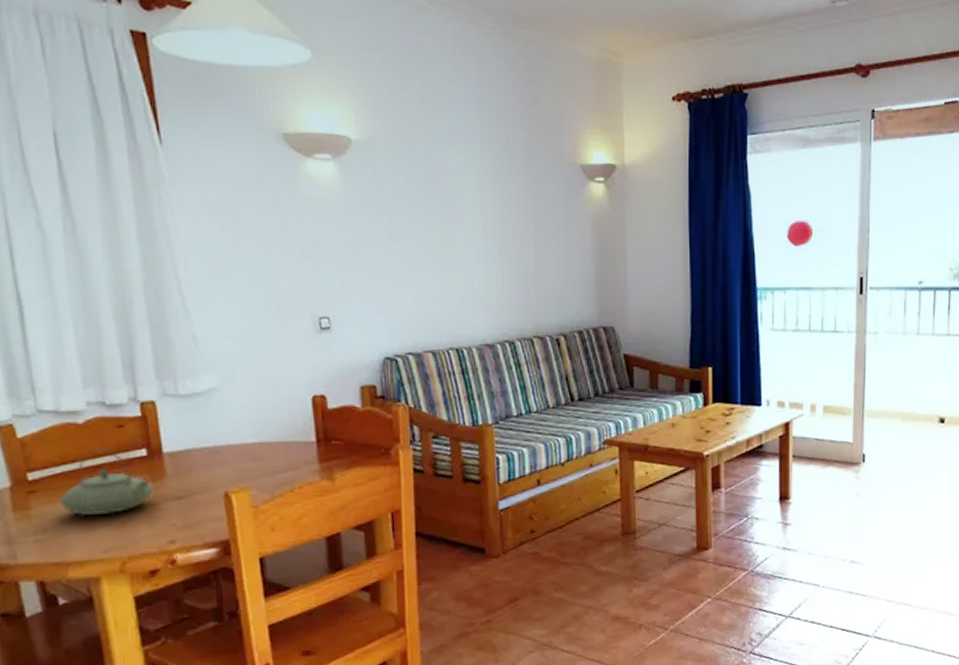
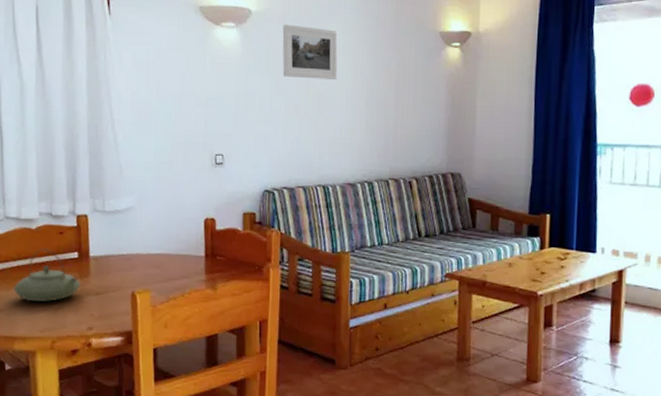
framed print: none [392,156,465,222] -> present [282,24,338,79]

